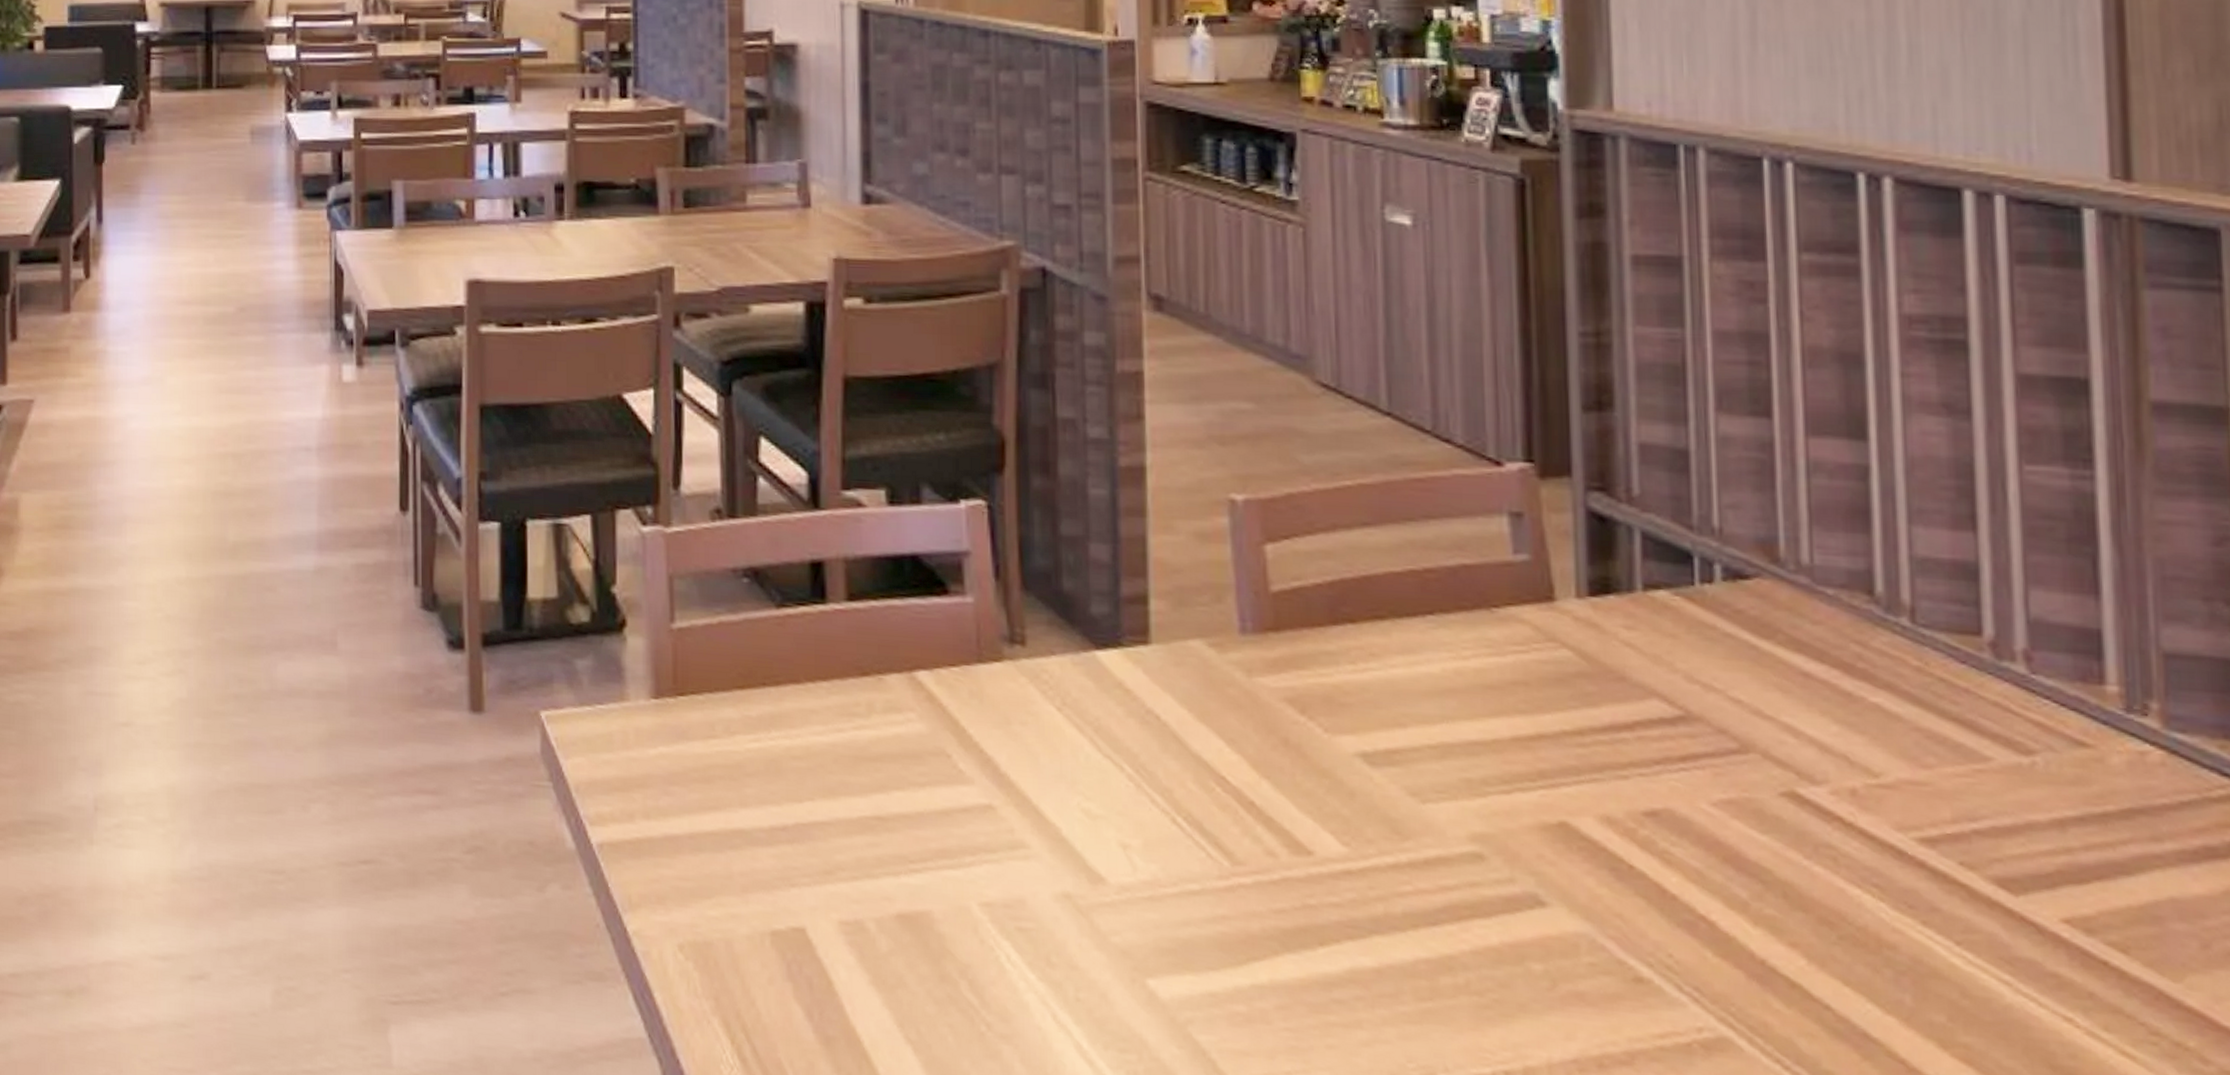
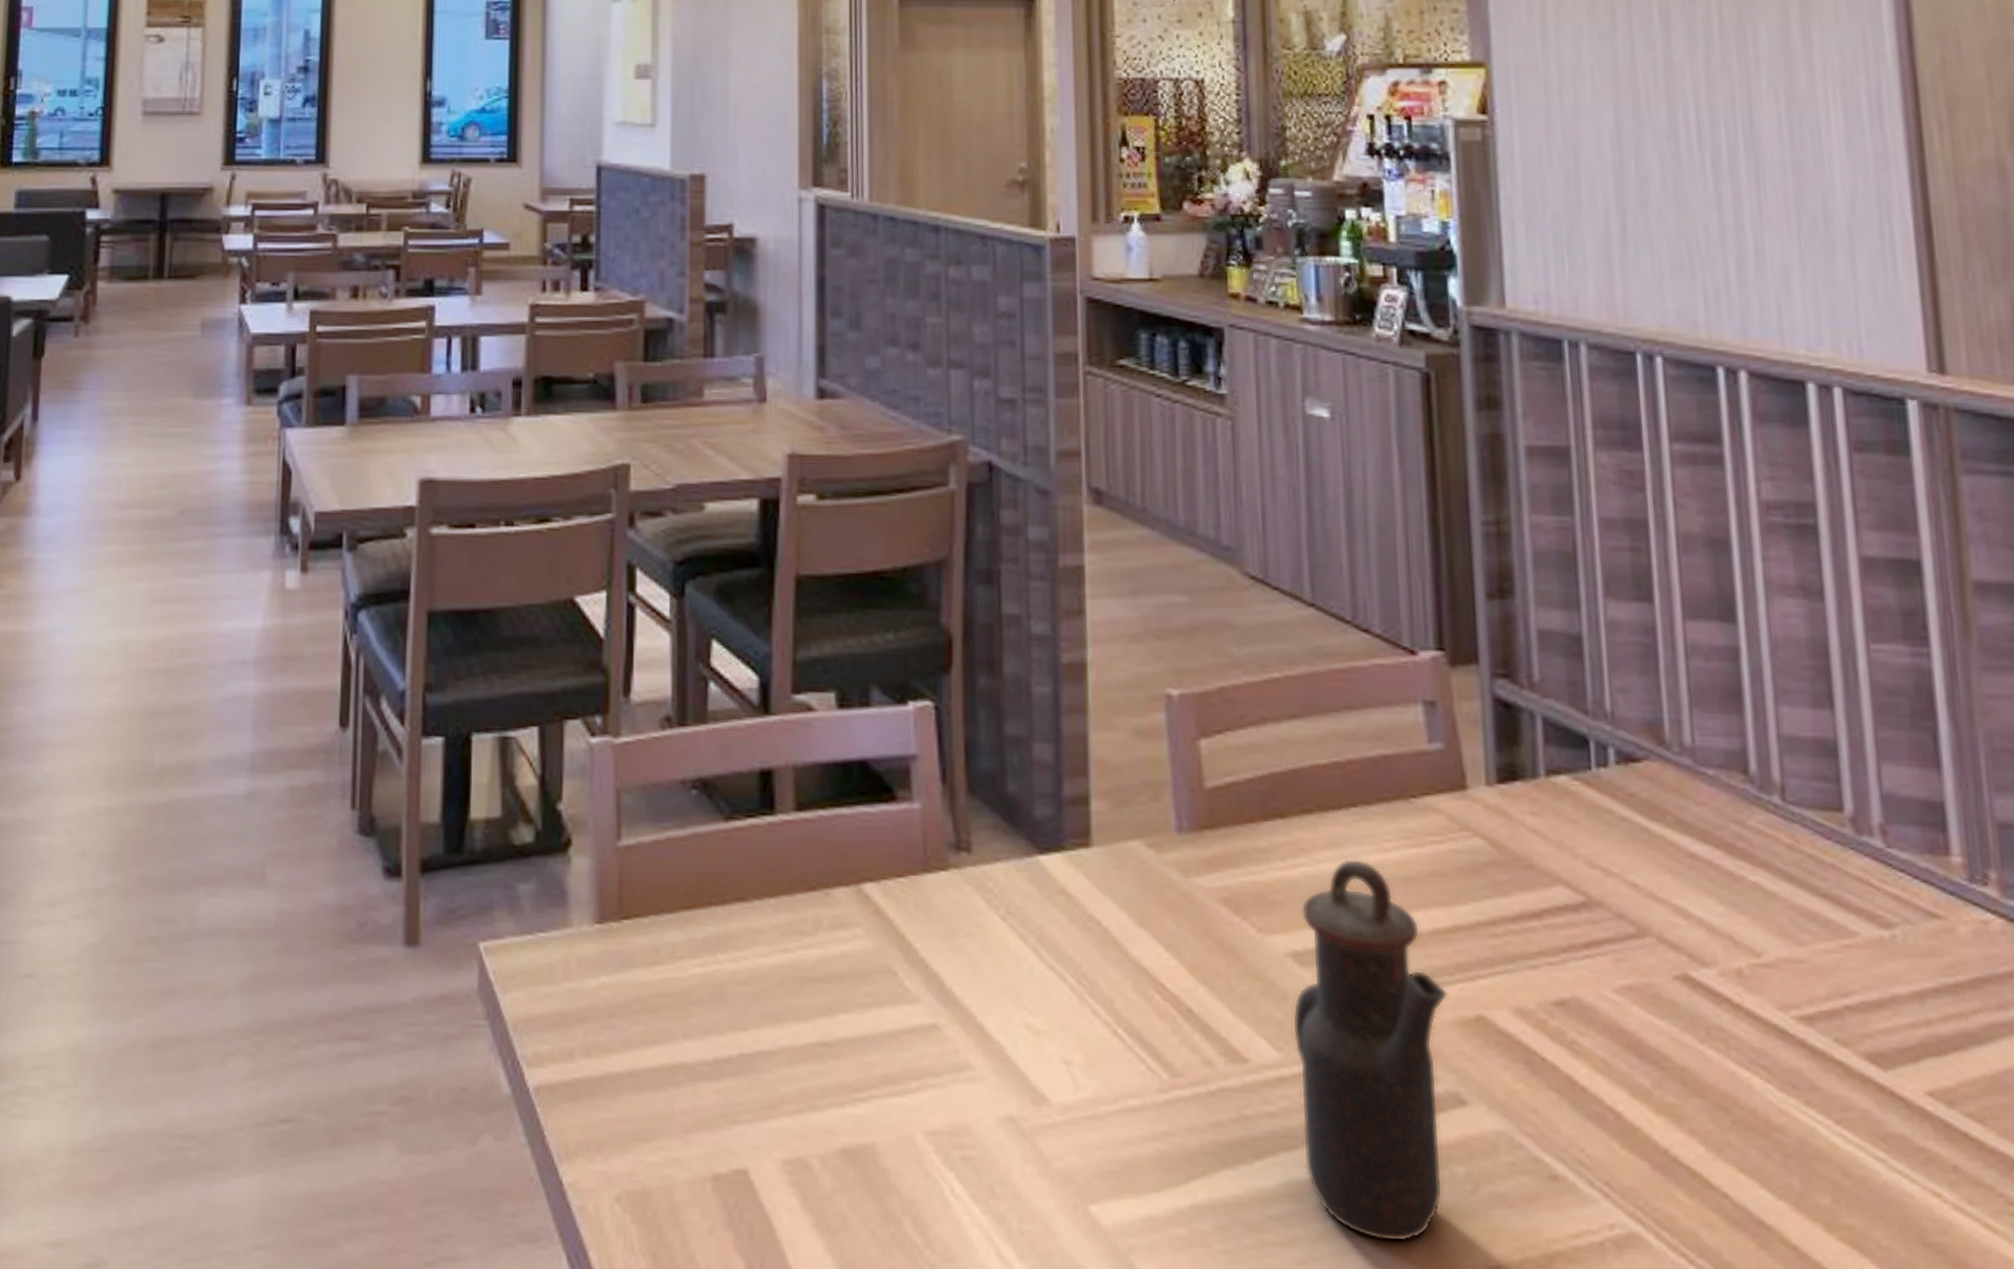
teapot: none [1360,664,1528,1032] -> present [1292,858,1448,1243]

